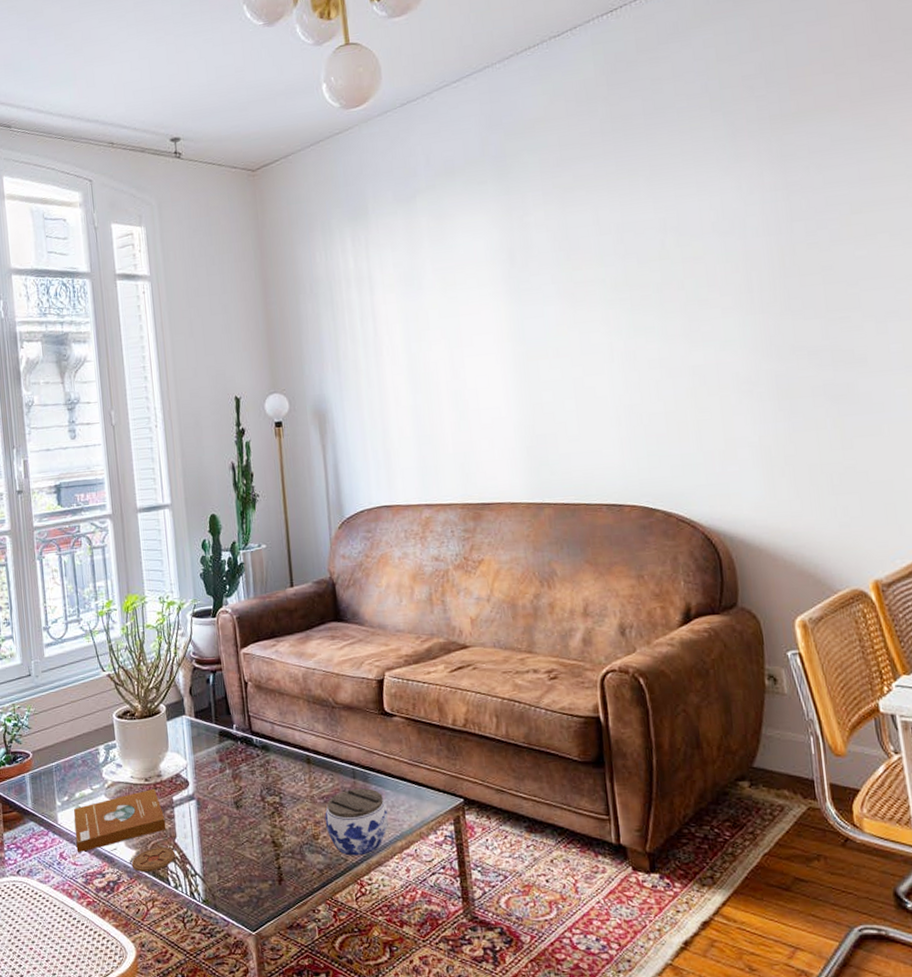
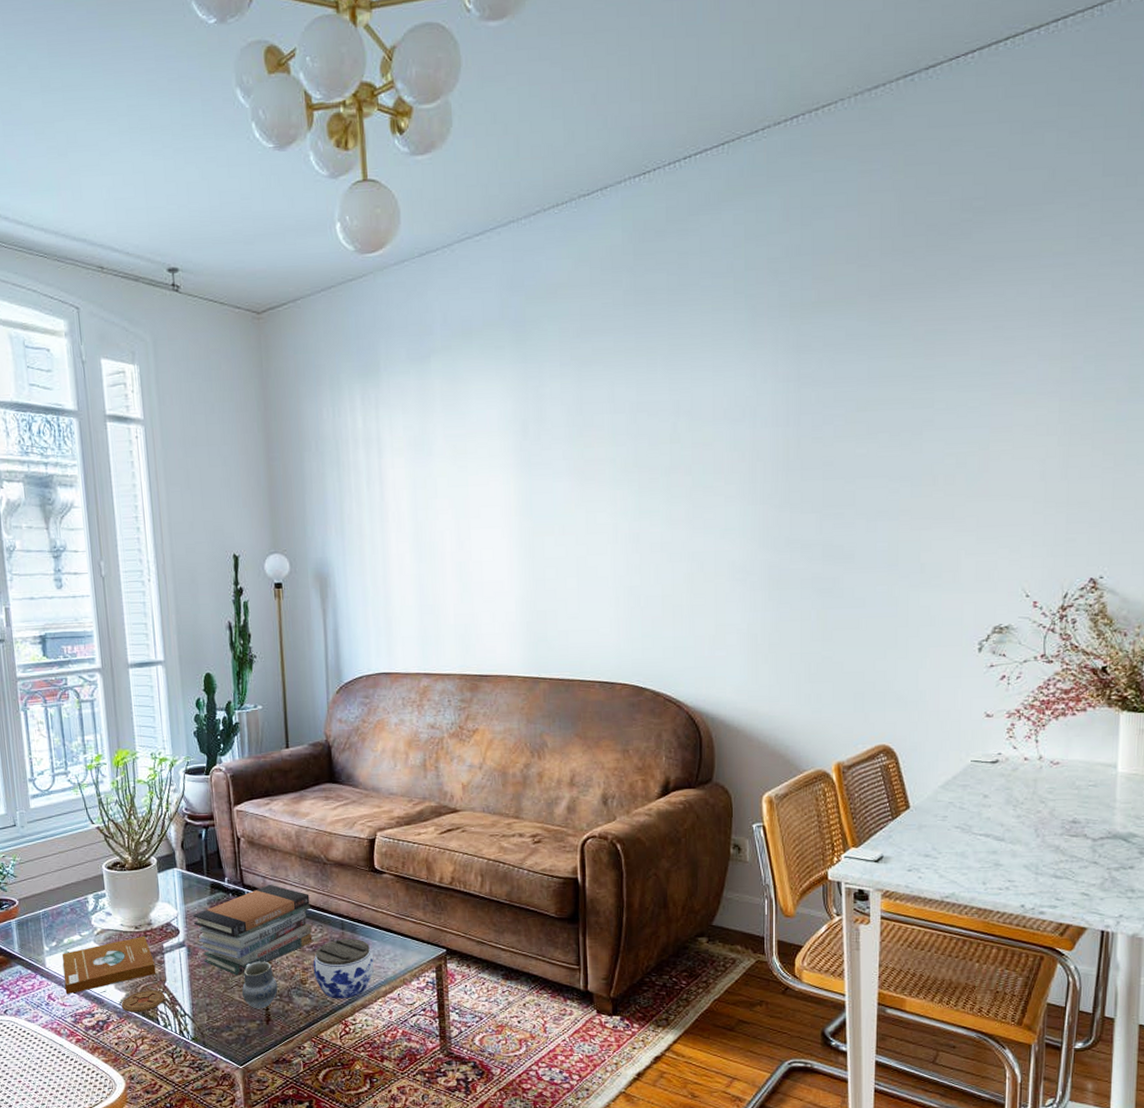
book stack: none [201,730,324,830] -> present [192,884,313,975]
cup: none [252,814,290,868] -> present [241,961,278,1009]

